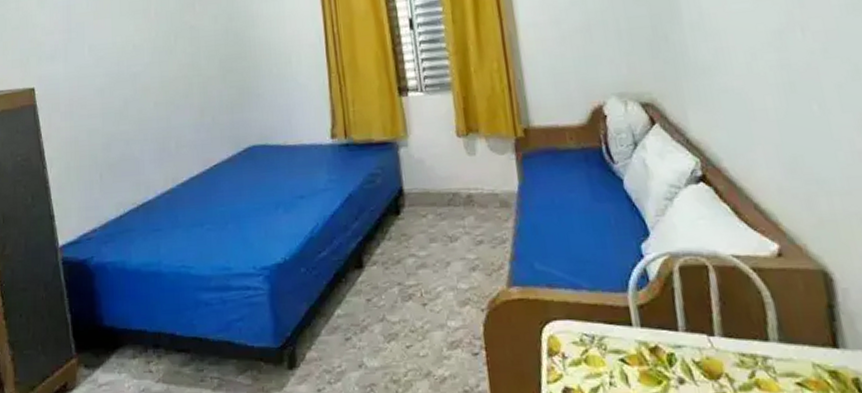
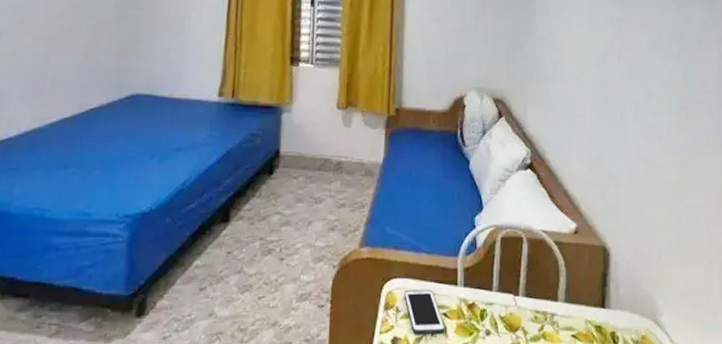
cell phone: none [568,331,626,385] -> present [404,289,445,335]

